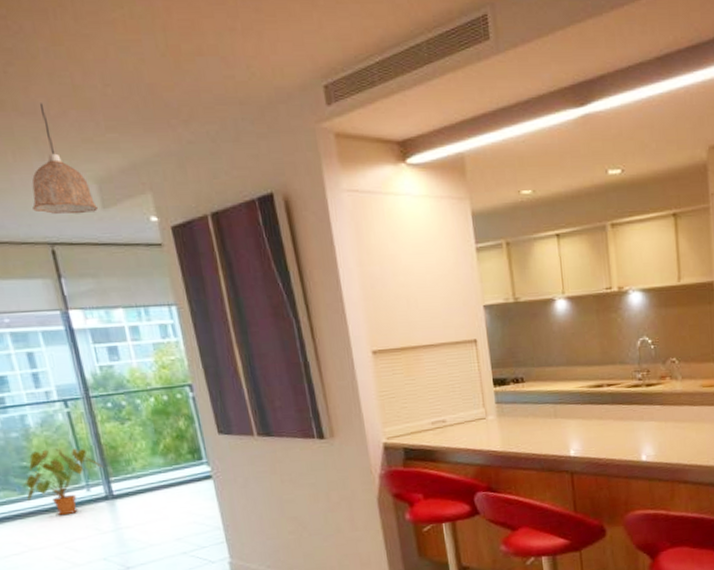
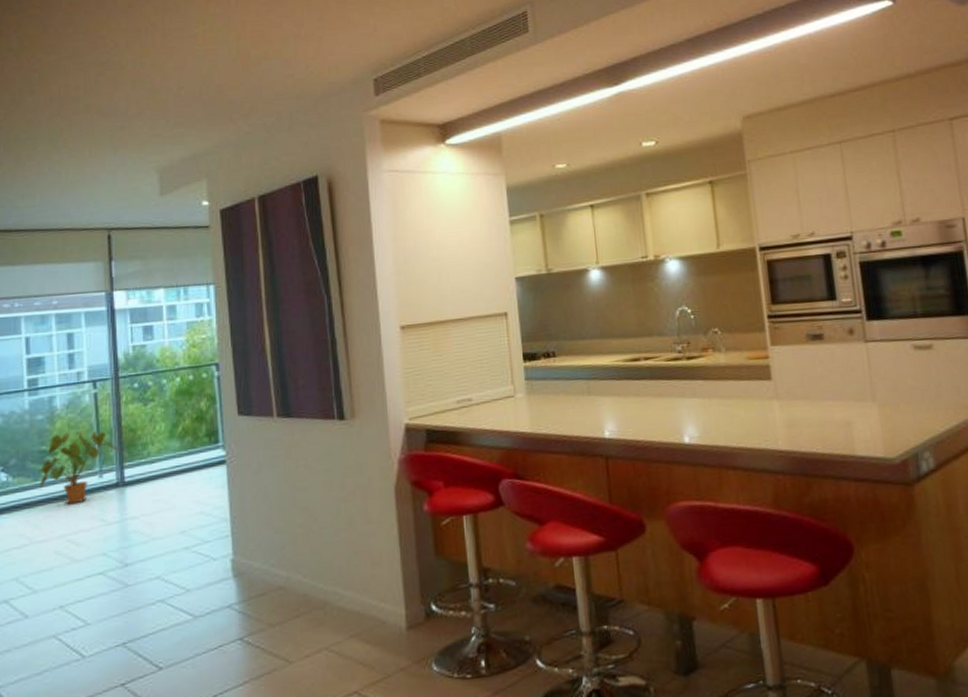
pendant lamp: present [31,103,99,214] -> none [98,106,157,202]

